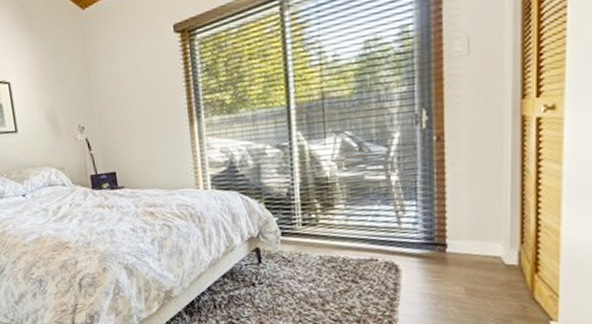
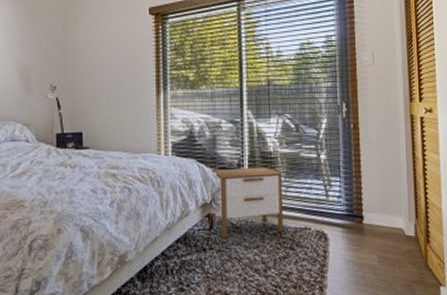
nightstand: none [257,194,344,272] -> present [209,167,283,238]

